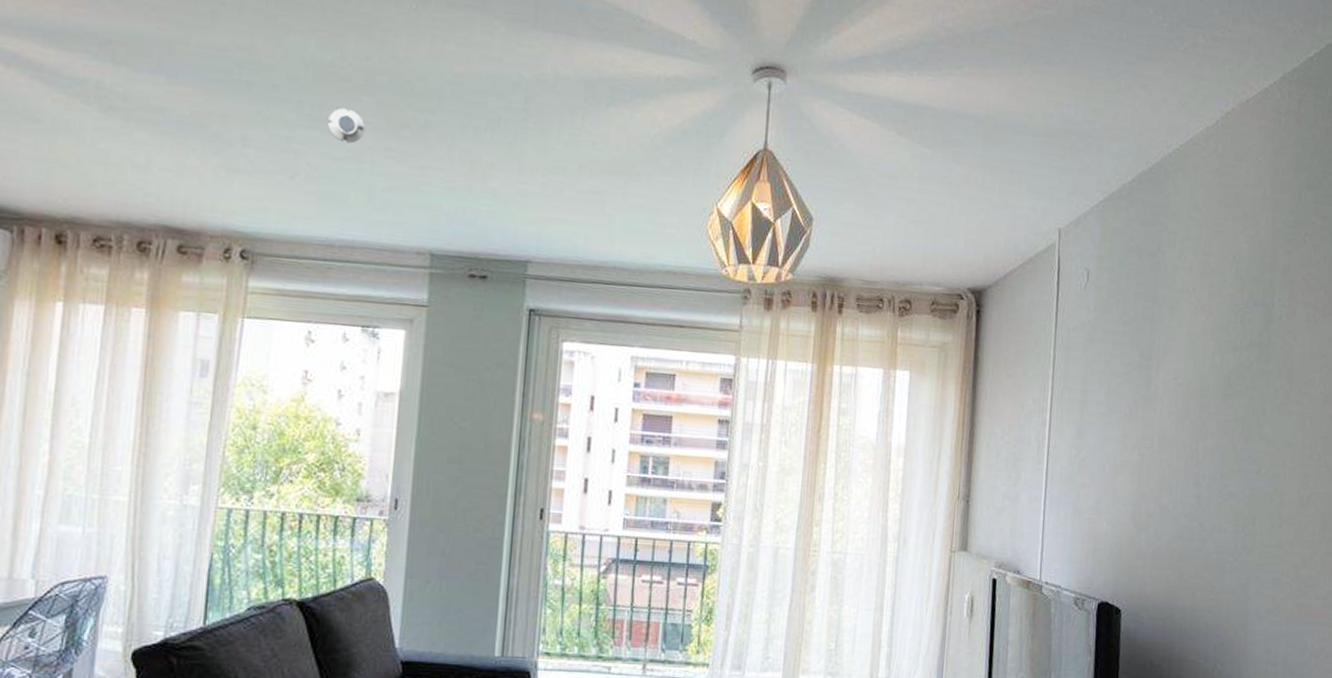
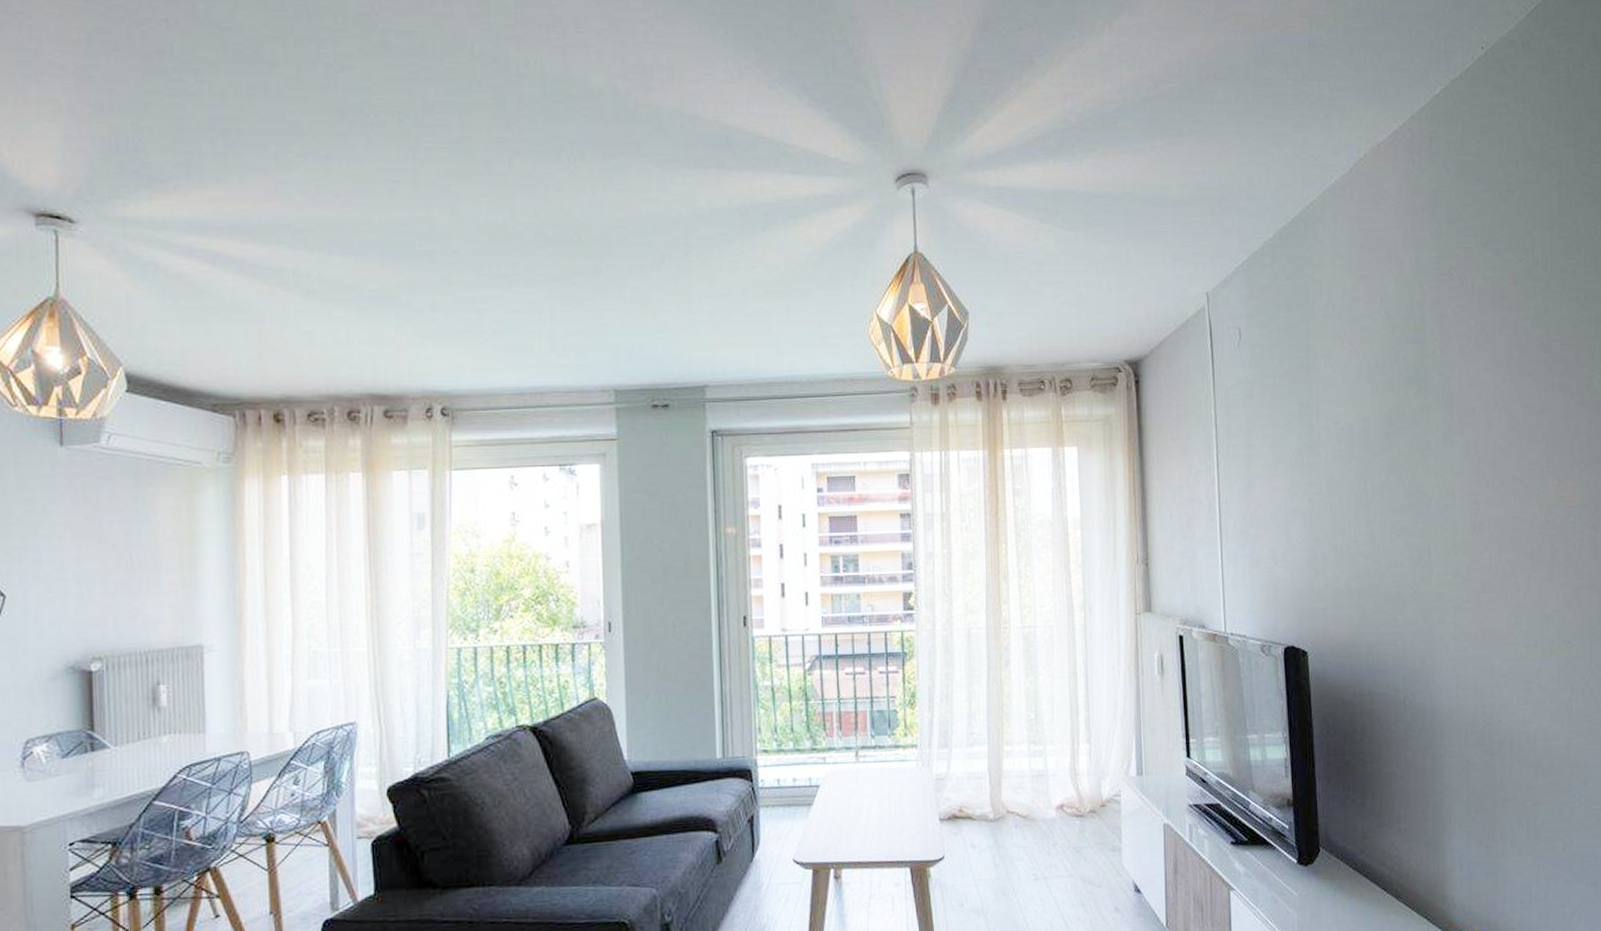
smoke detector: present [328,107,365,144] -> none [506,264,541,297]

